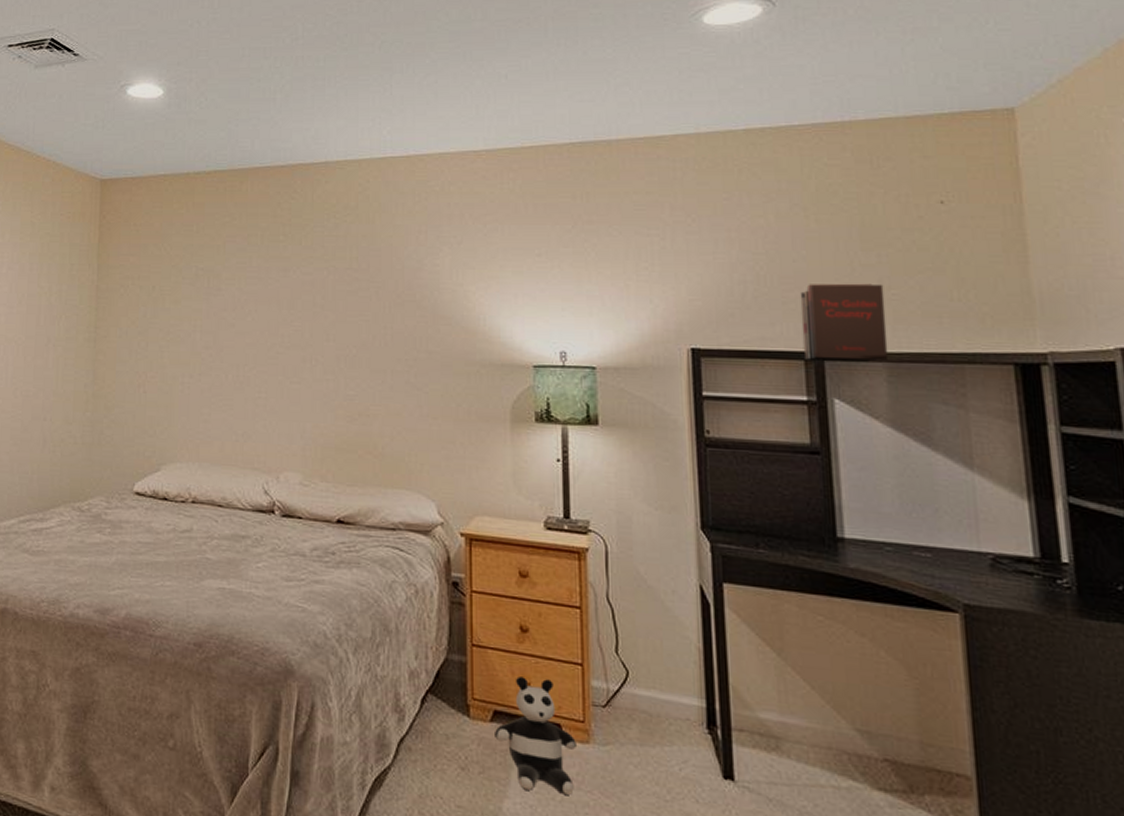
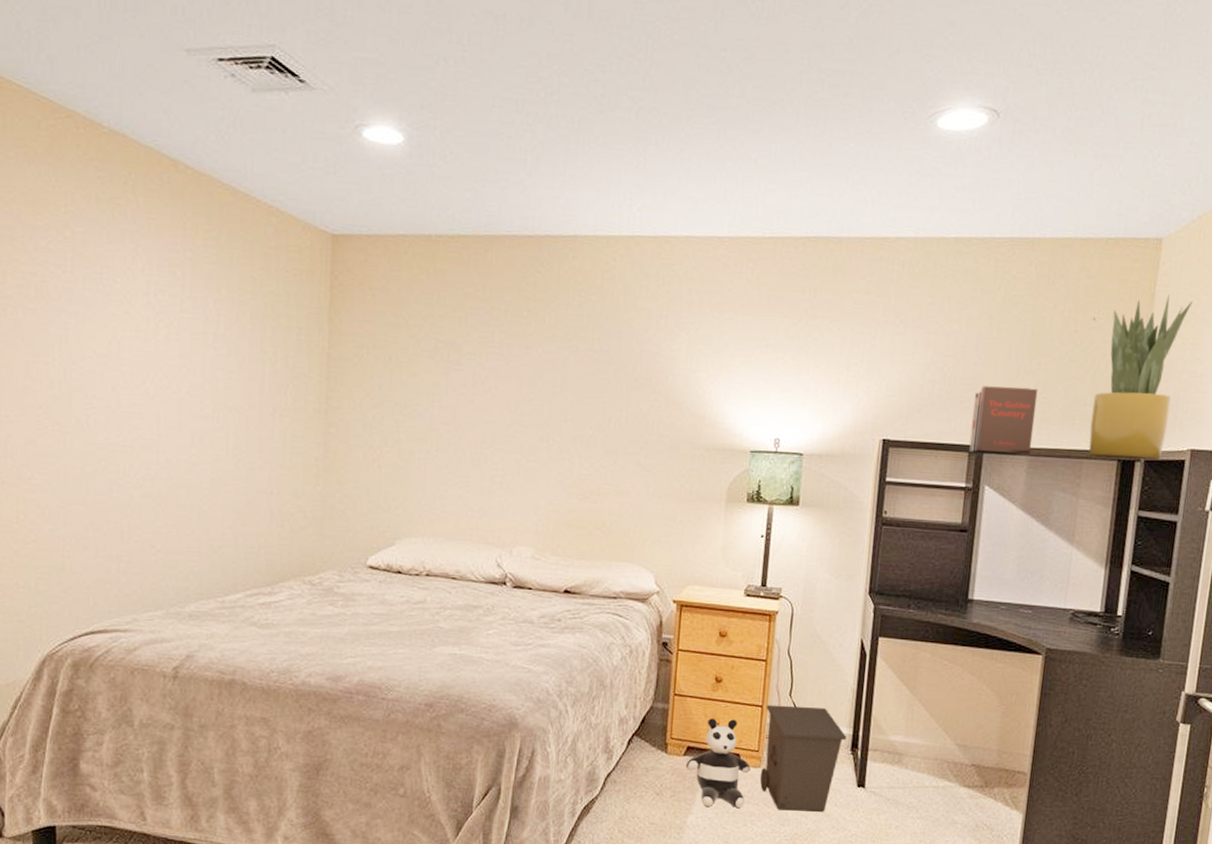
trash bin: none [587,663,700,810] -> present [760,704,847,812]
planter: none [962,169,1078,364] -> present [1088,295,1193,461]

